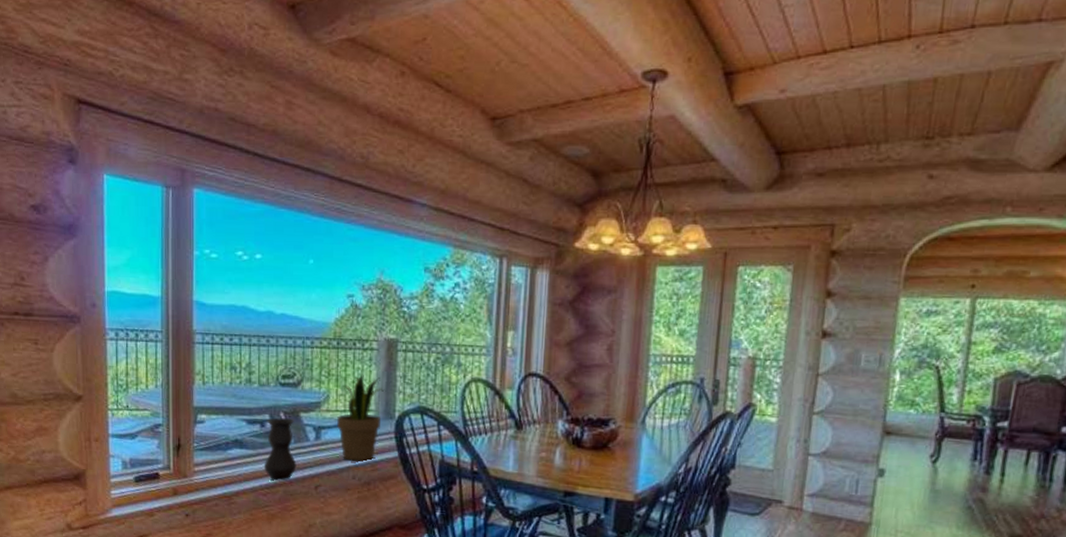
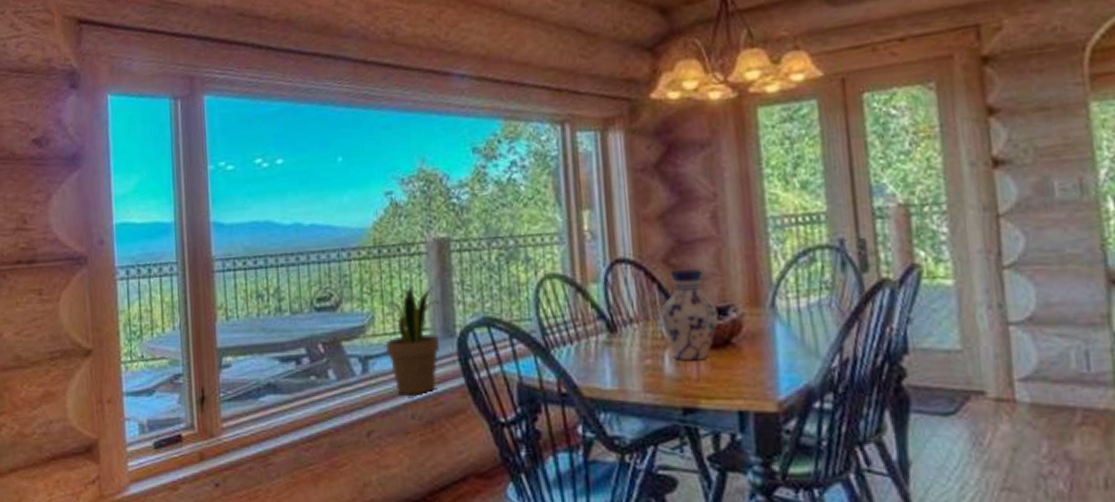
vase: present [263,417,297,482] -> none [302,348,343,432]
vase: none [557,386,602,458] -> present [659,268,719,362]

